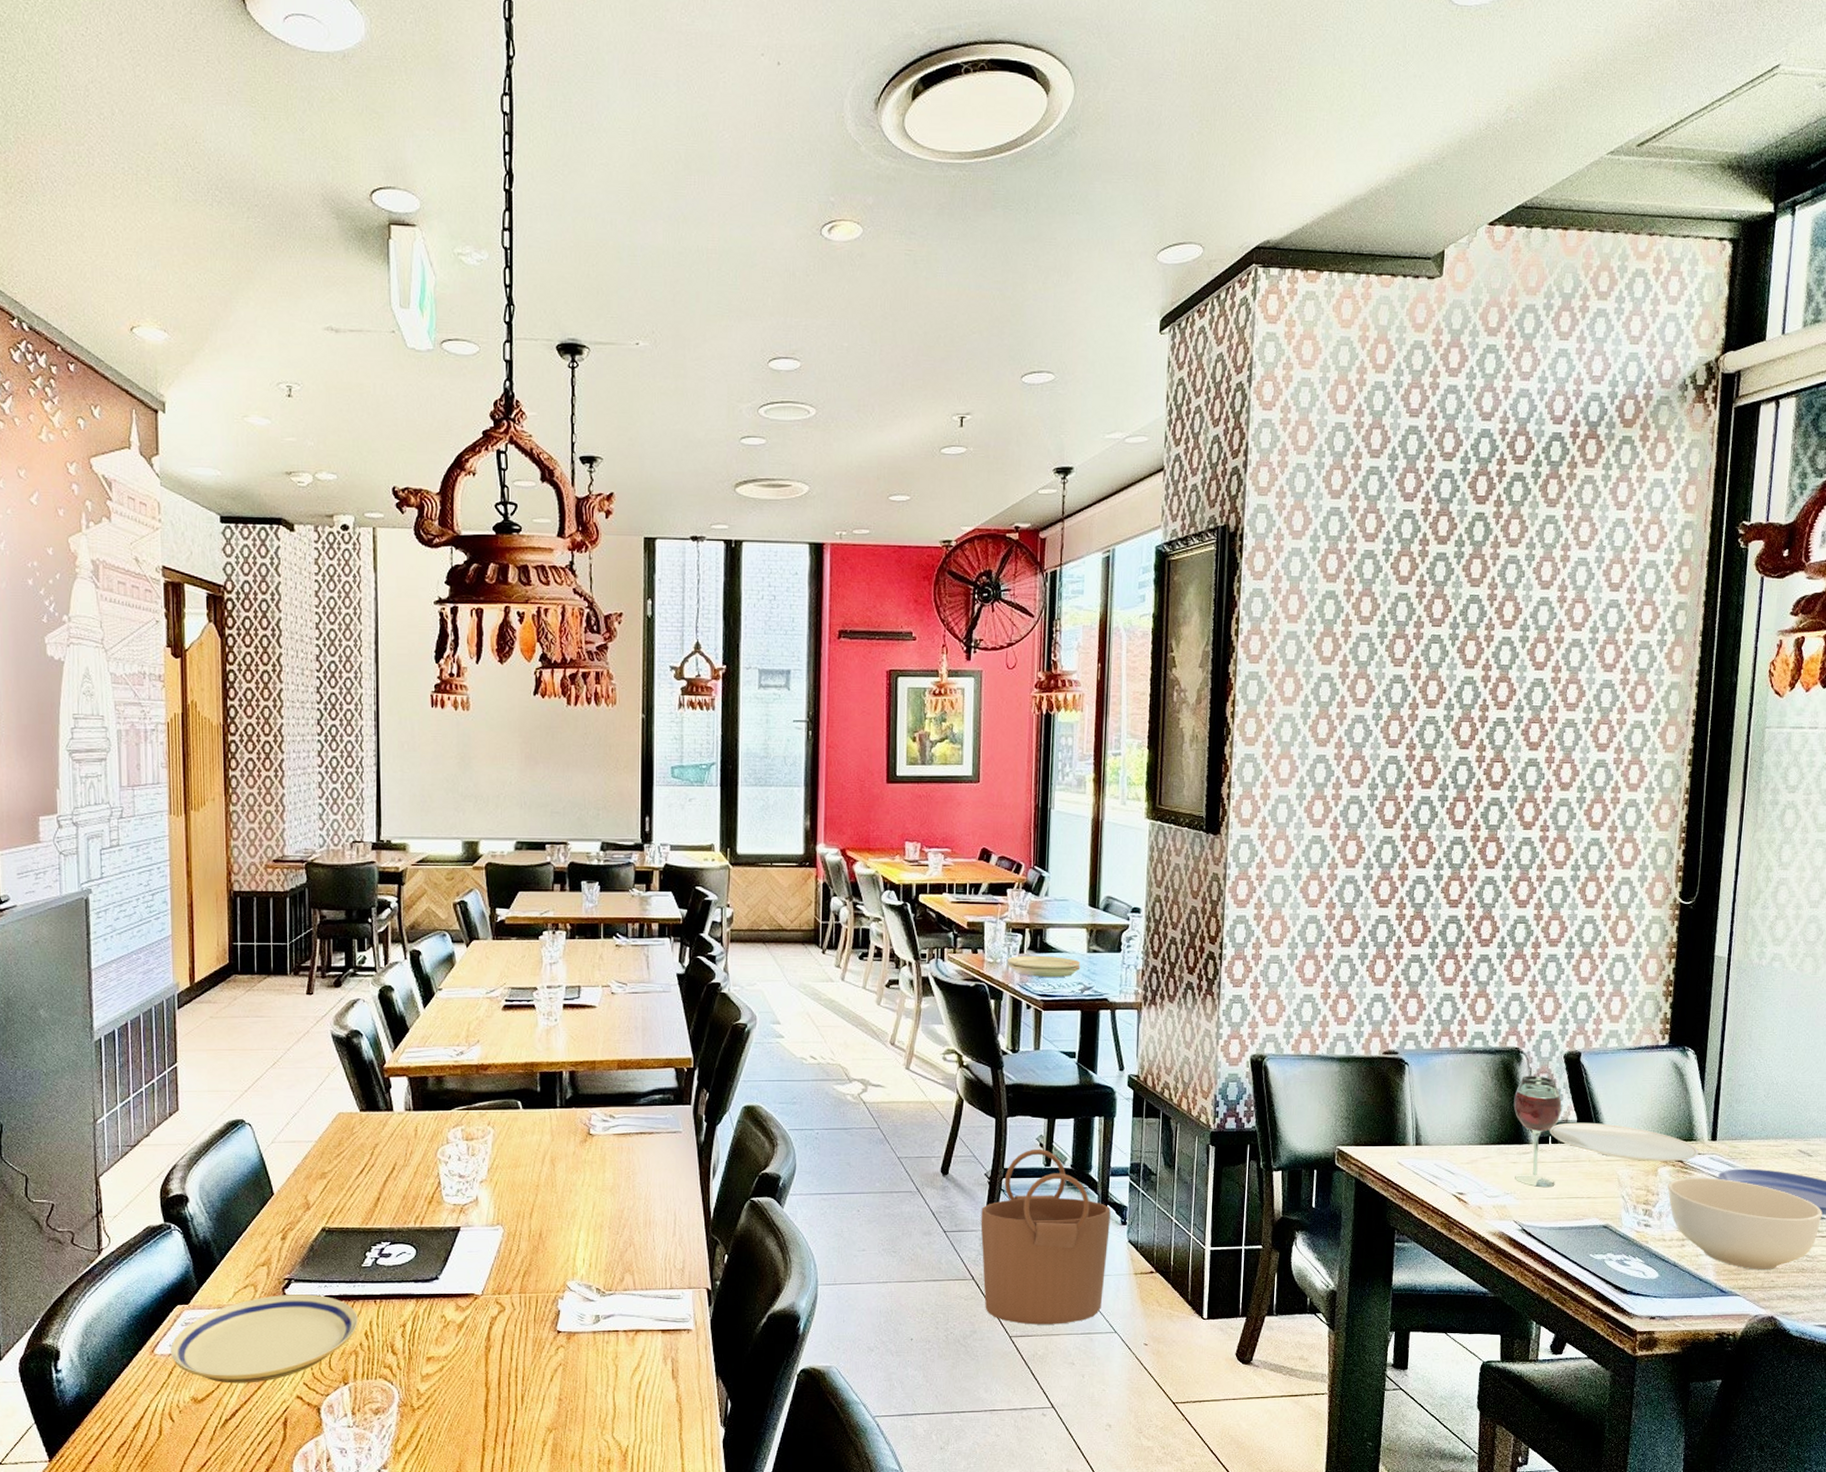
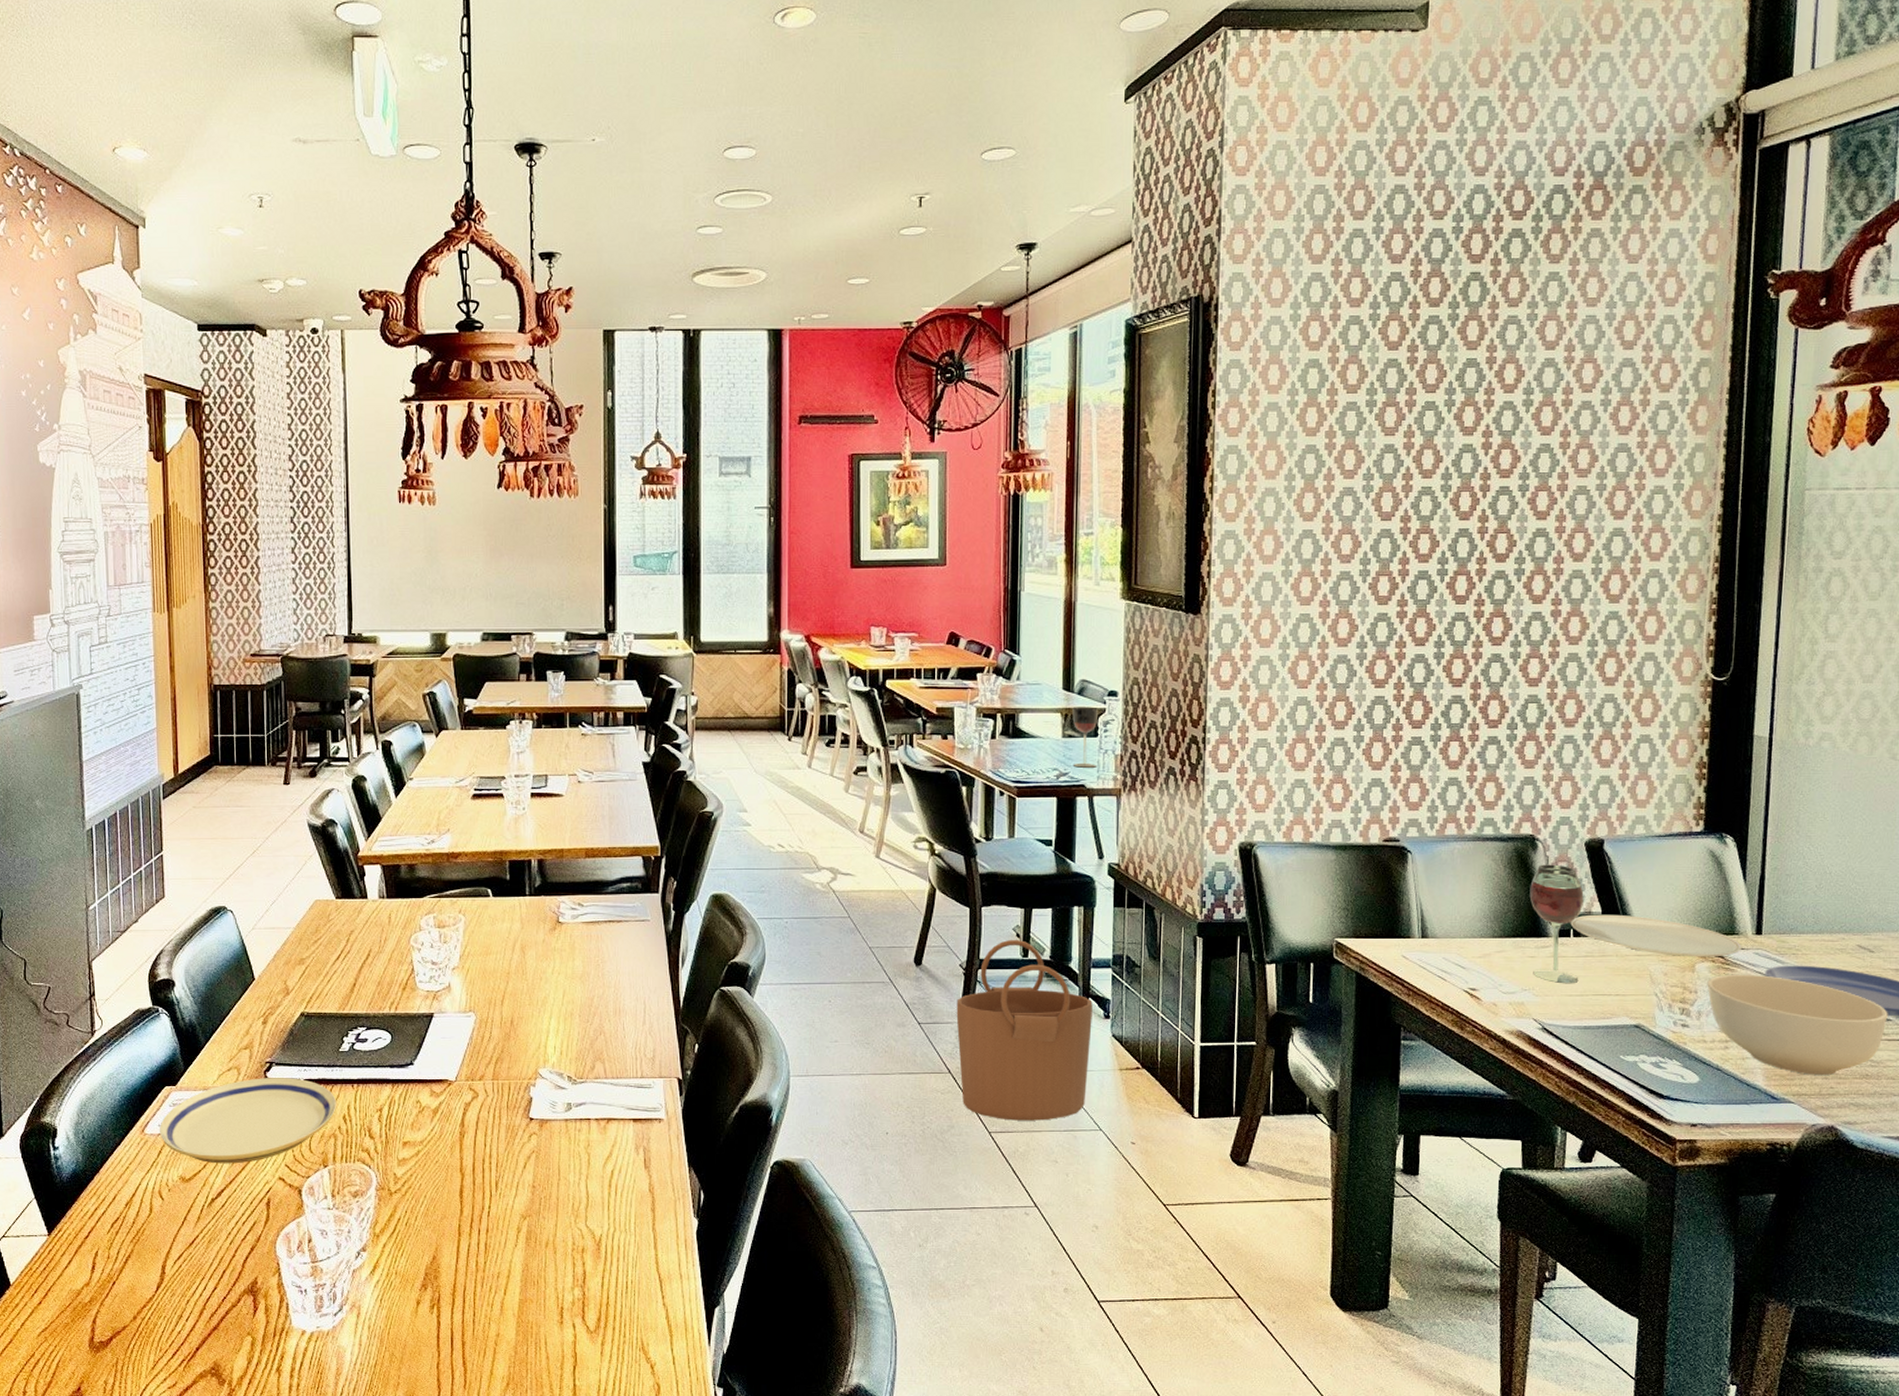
plate: present [1006,955,1081,977] -> none [978,741,1056,763]
wineglass: none [1097,923,1121,982] -> present [1072,707,1098,768]

